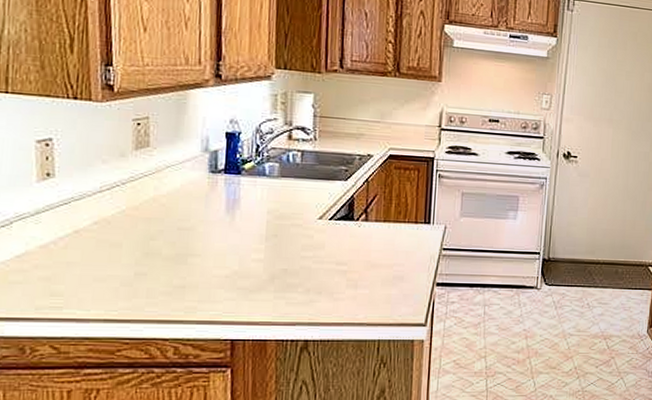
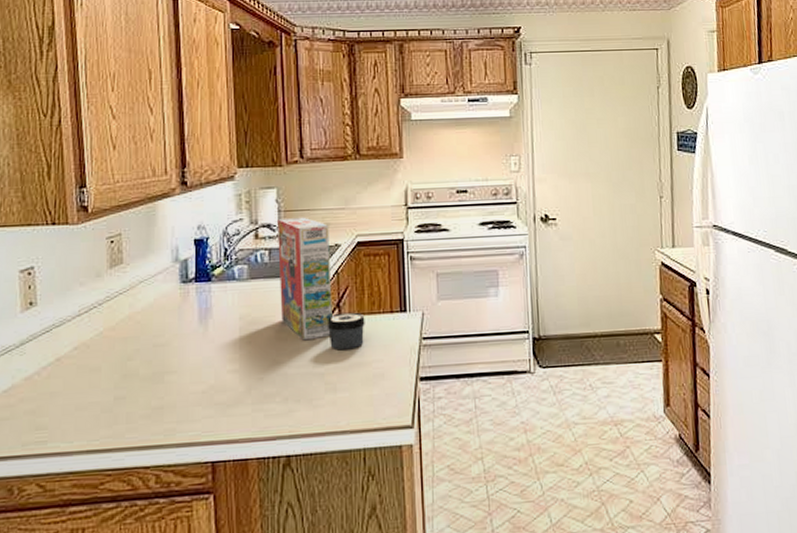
cereal box: none [309,123,363,240] -> present [278,217,332,341]
jar: none [353,218,390,252] -> present [327,312,365,351]

